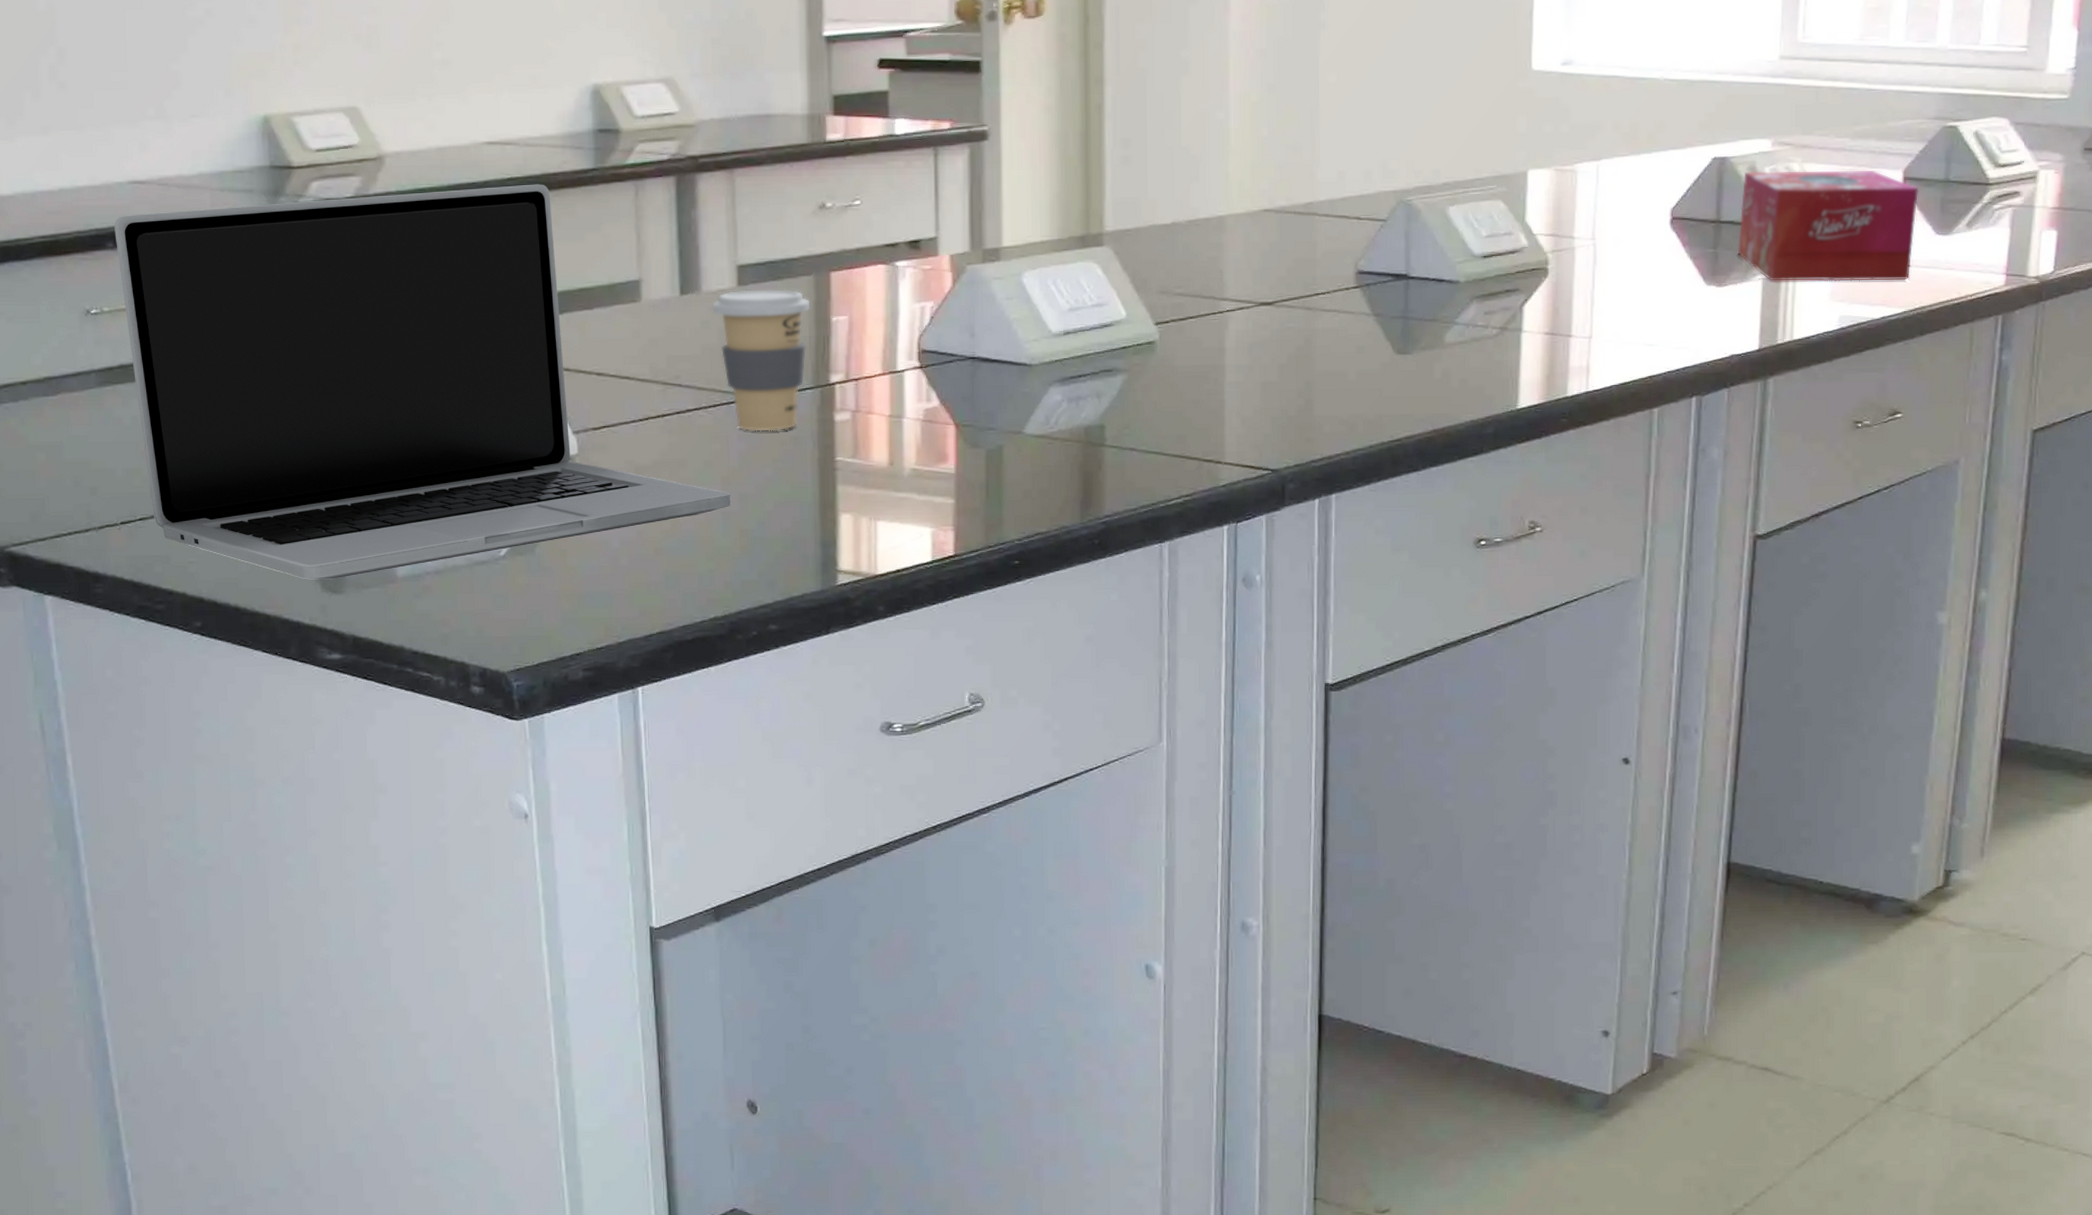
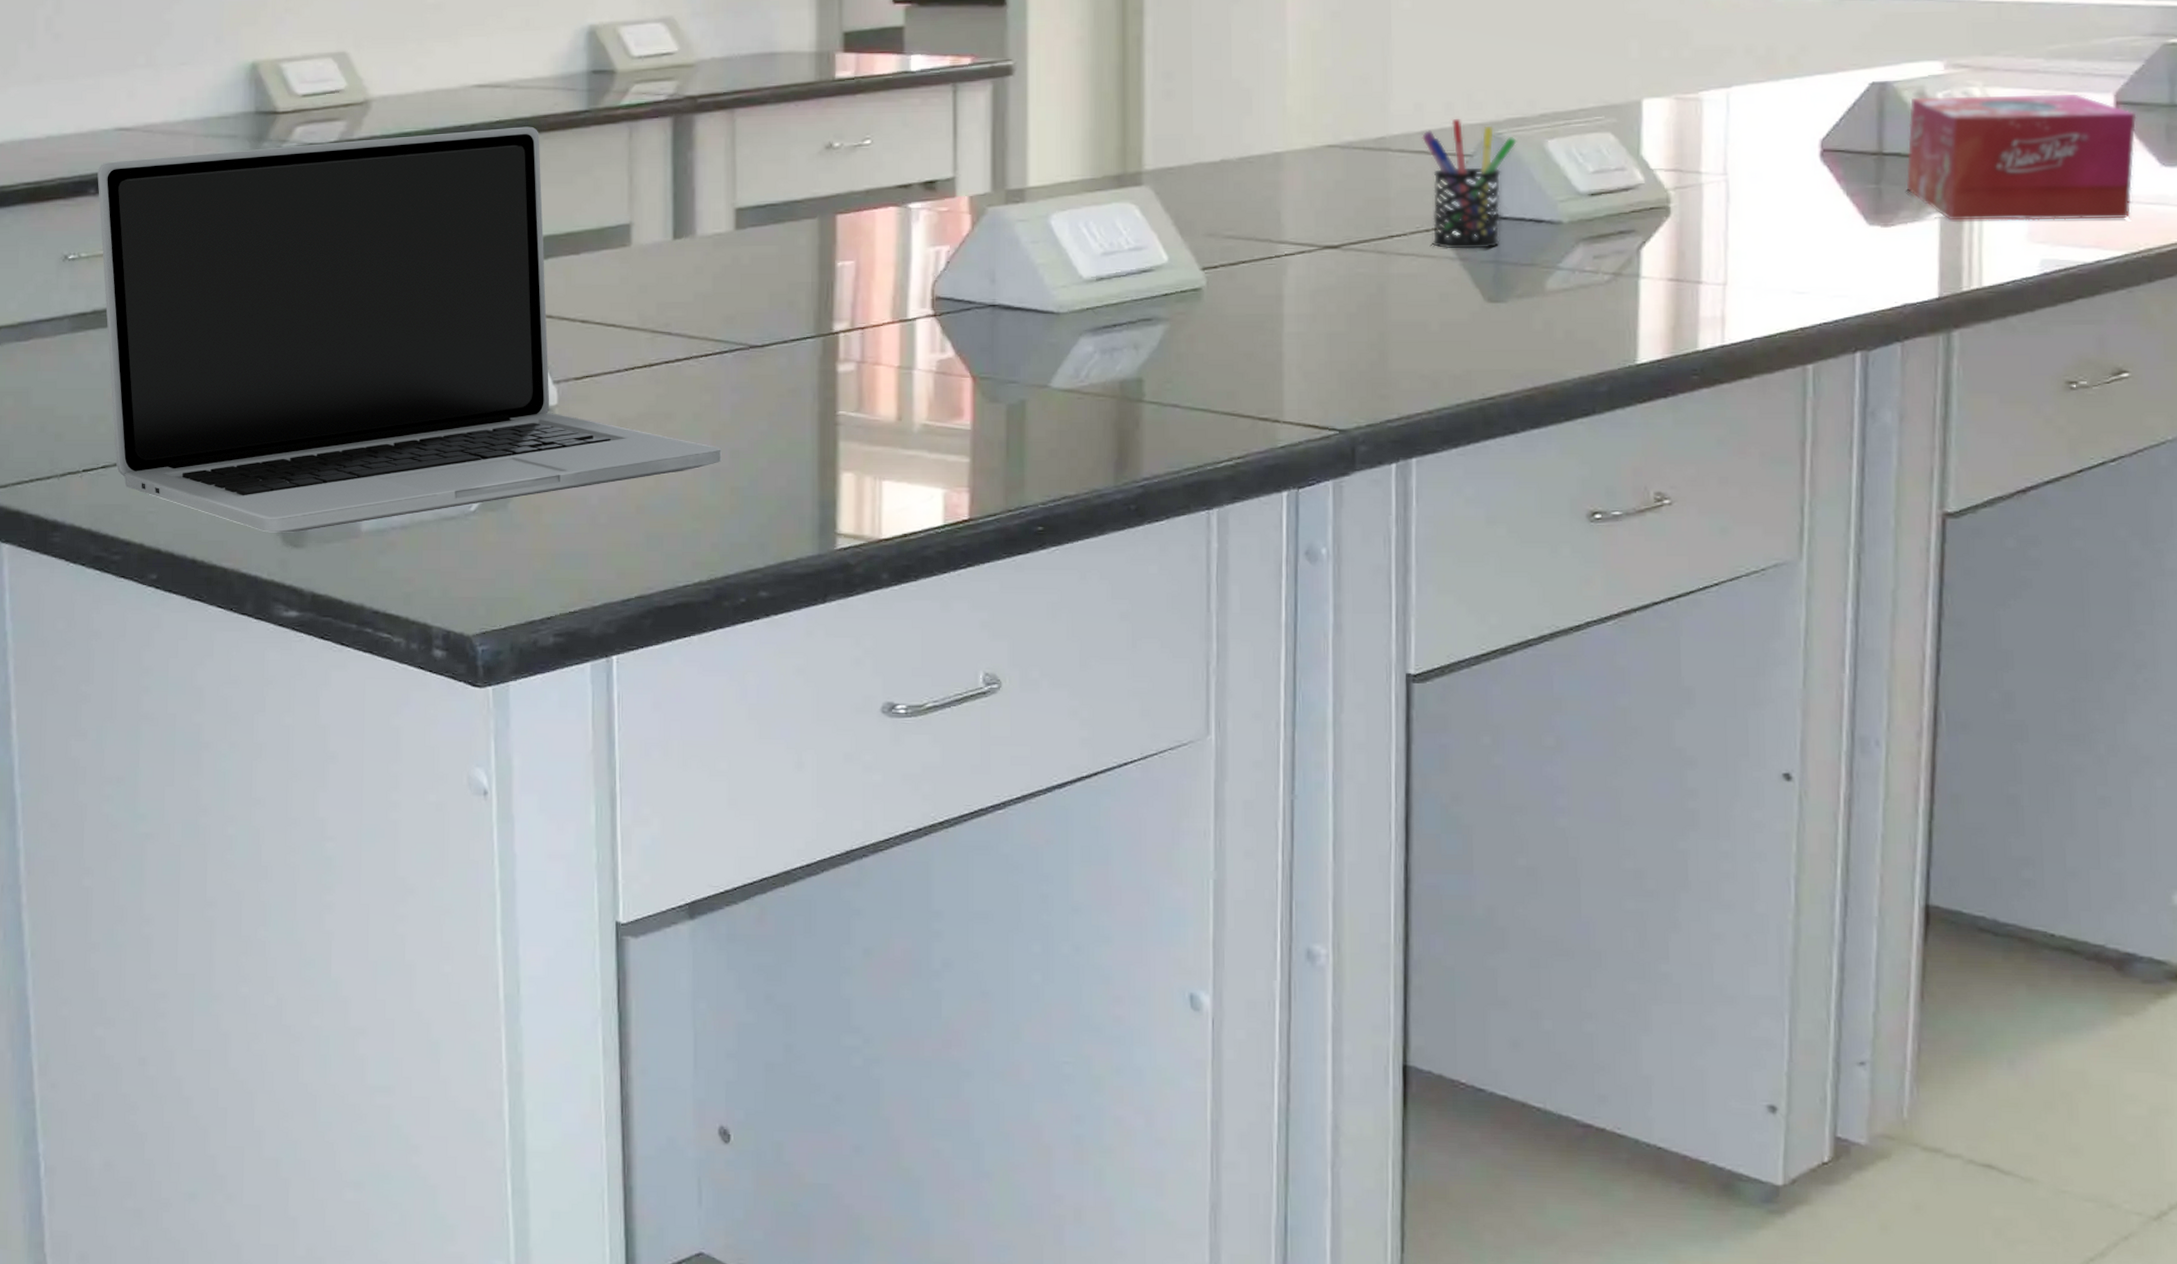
coffee cup: present [712,289,809,432] -> none [707,233,813,383]
pen holder: none [1344,186,1424,306] -> present [1422,119,1517,249]

